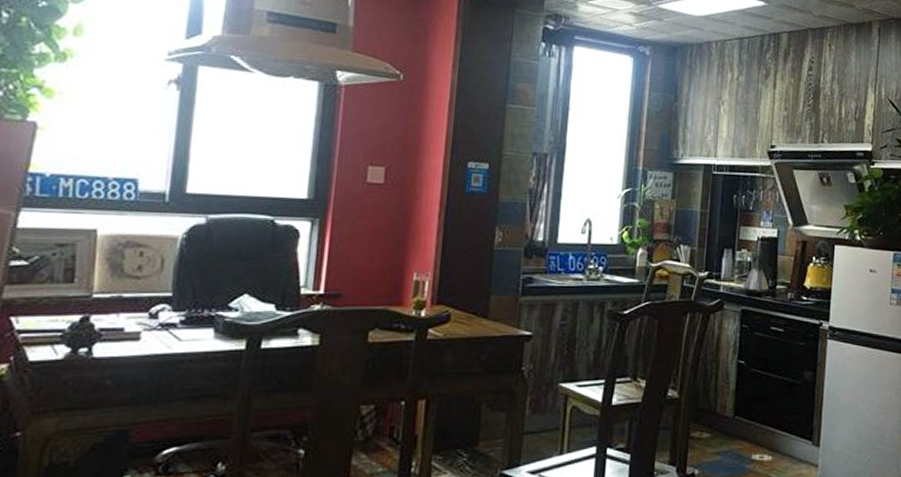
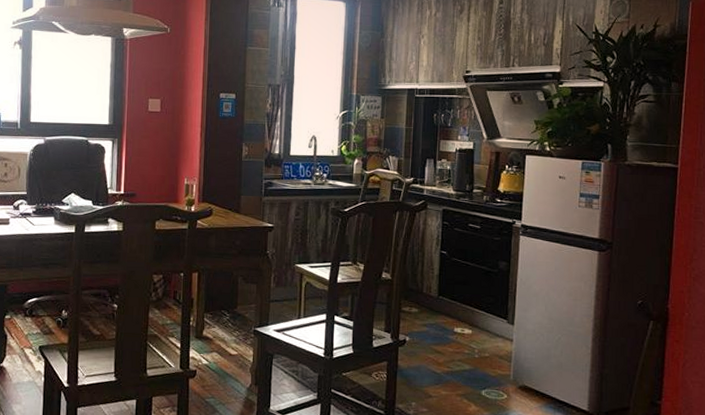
kettle: present [743,255,769,298] -> none [444,164,467,200]

